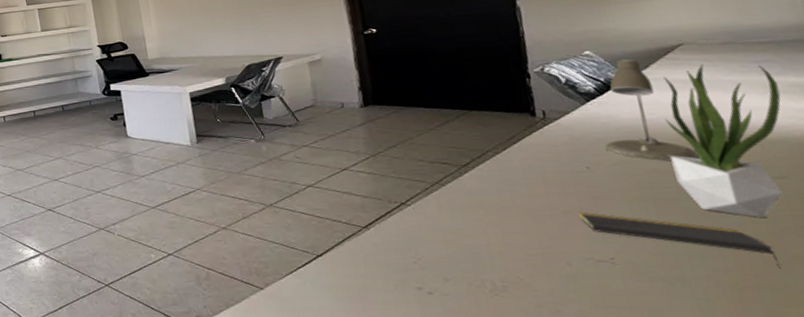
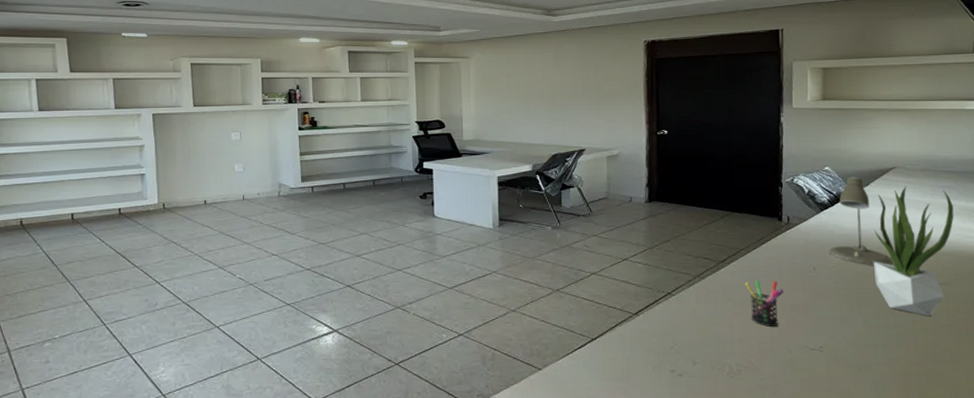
pen holder: none [497,184,551,236] -> present [745,281,784,326]
notepad: present [579,211,782,269] -> none [803,306,935,358]

